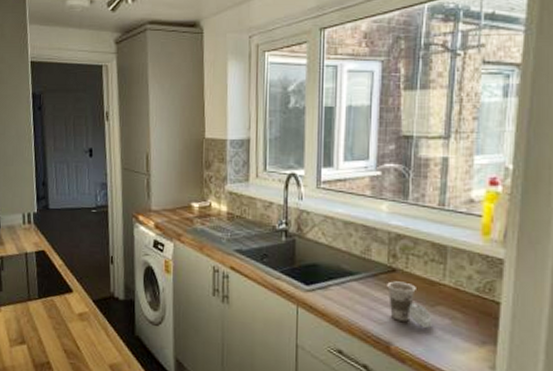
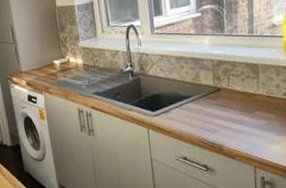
cup: present [387,281,432,329] -> none [215,97,253,131]

